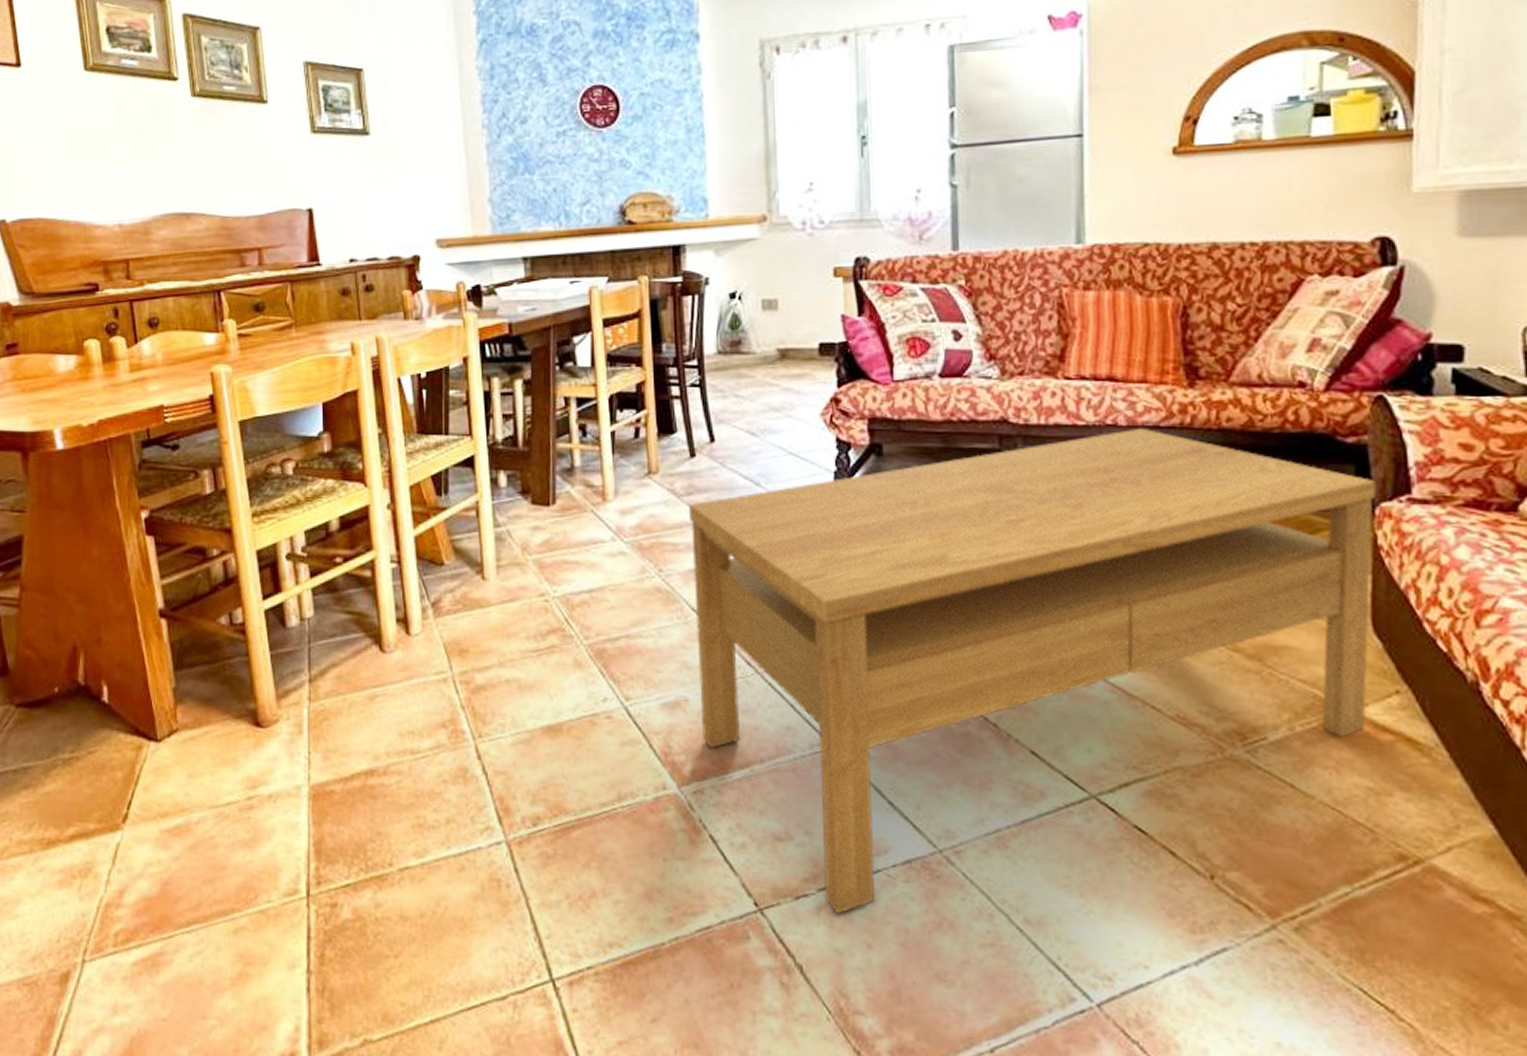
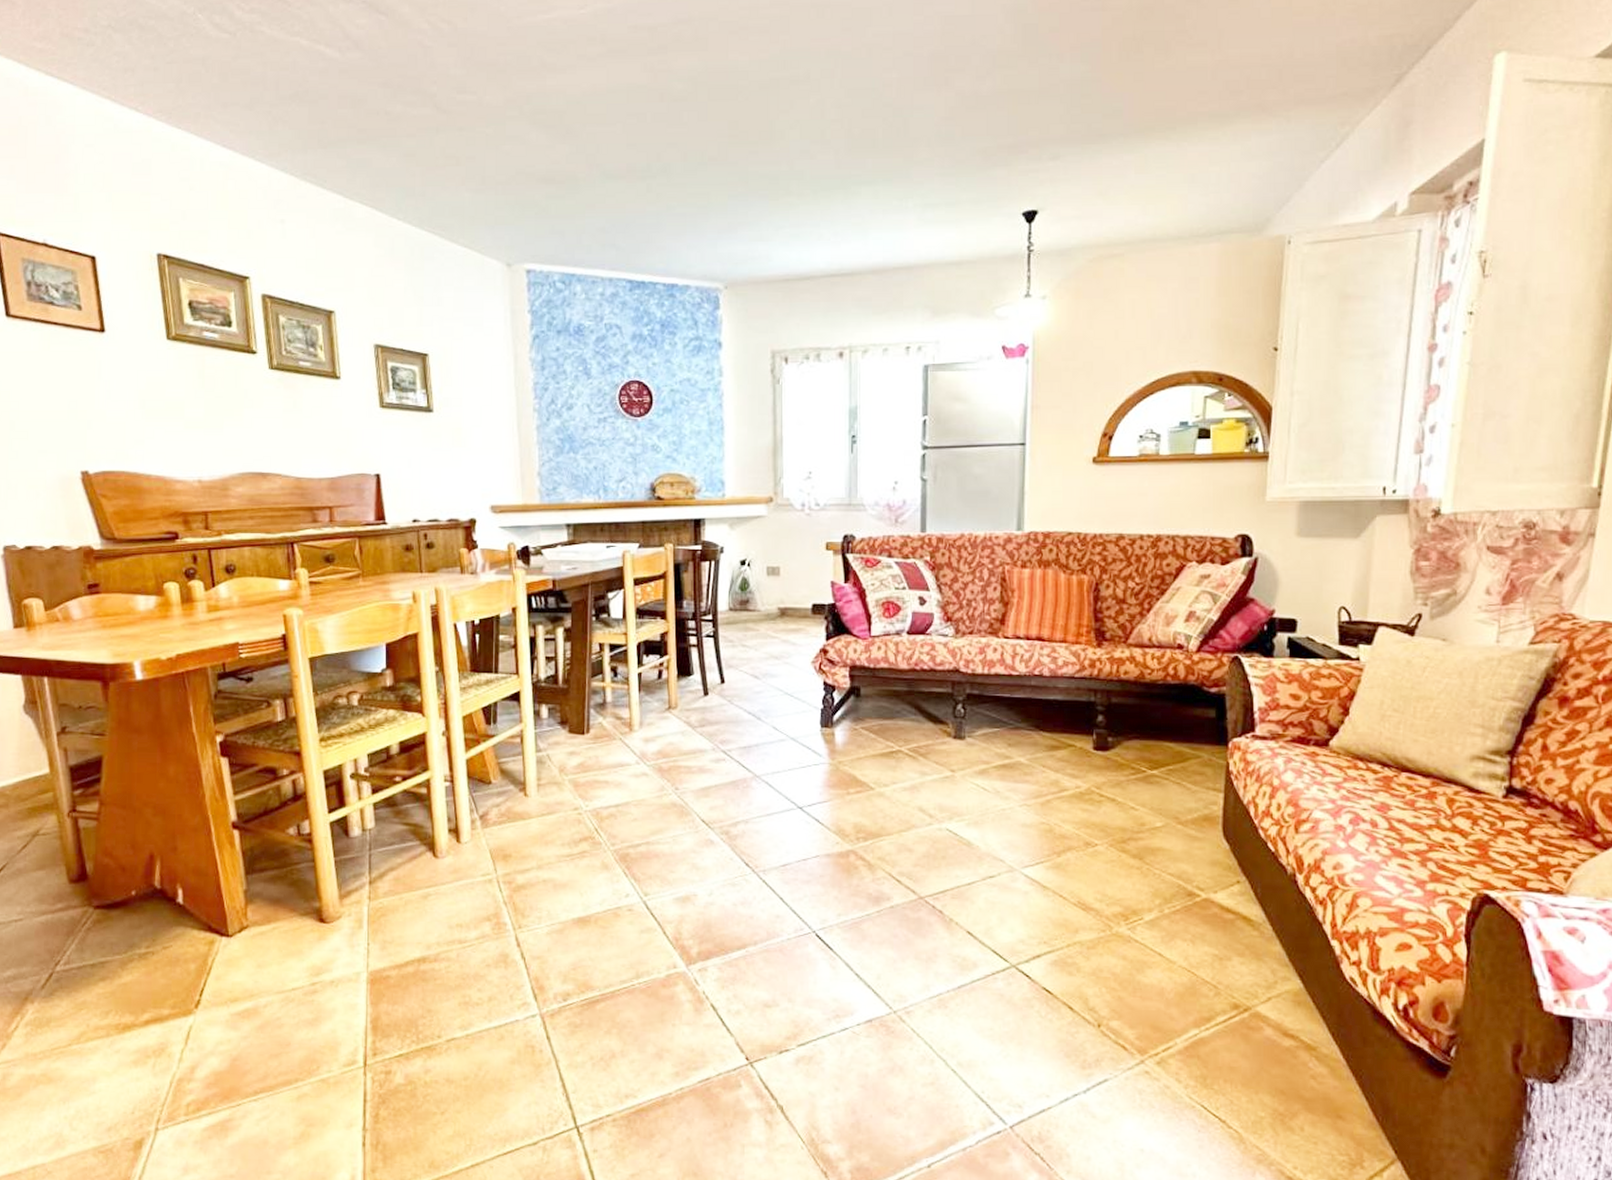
coffee table: present [689,427,1377,915] -> none [702,677,1230,1065]

